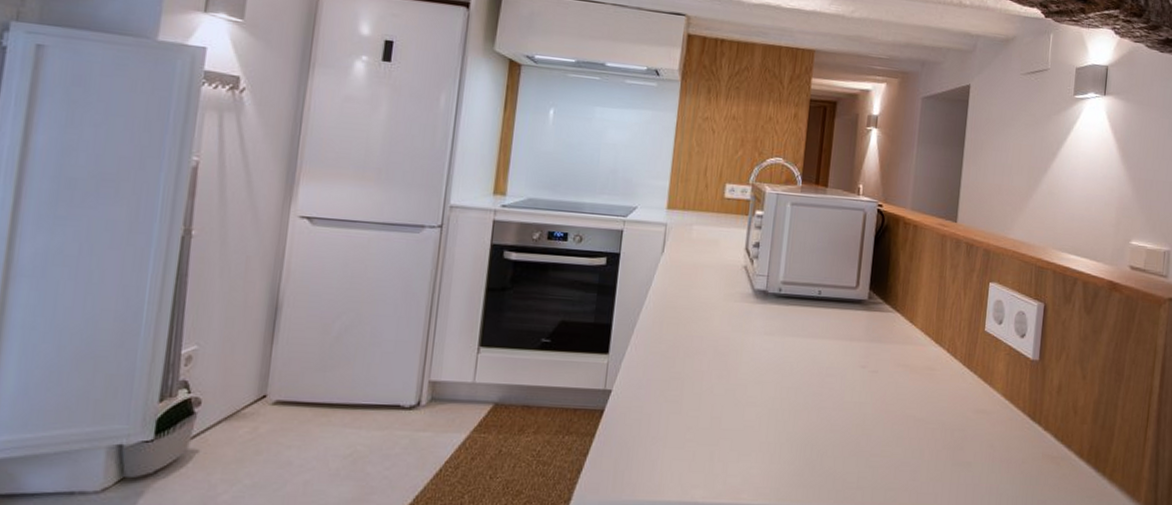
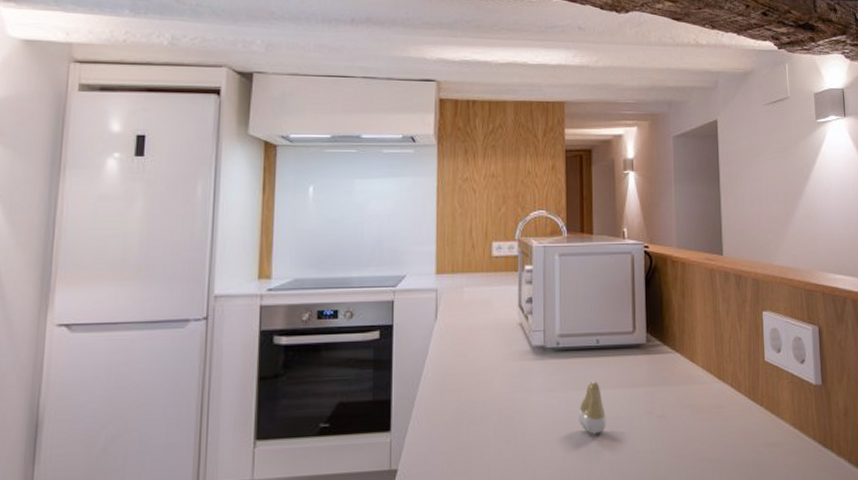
tooth: none [791,330,819,381] -> present [577,381,606,435]

